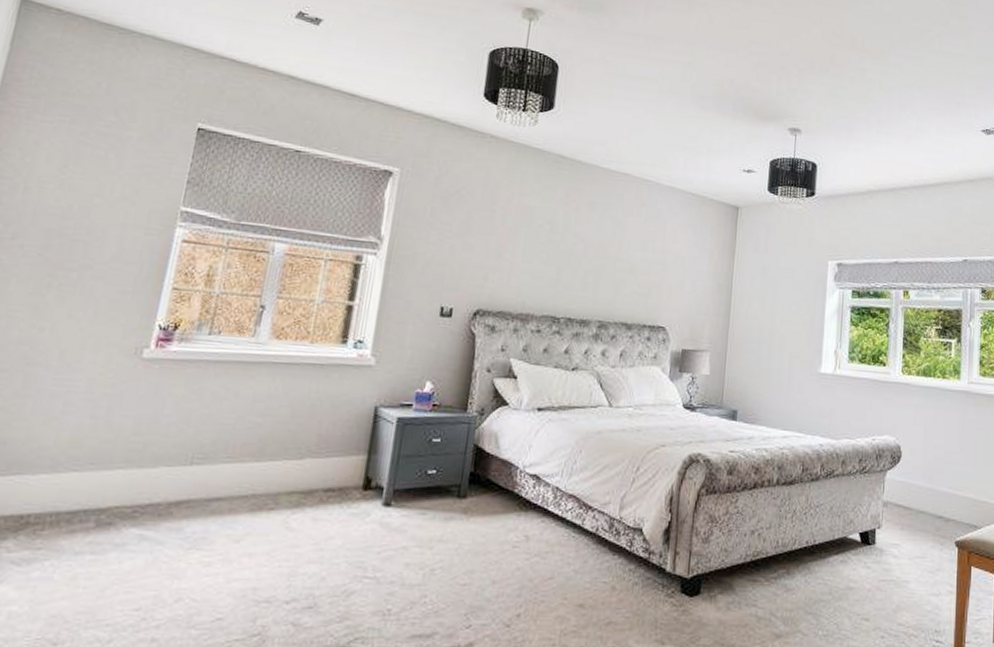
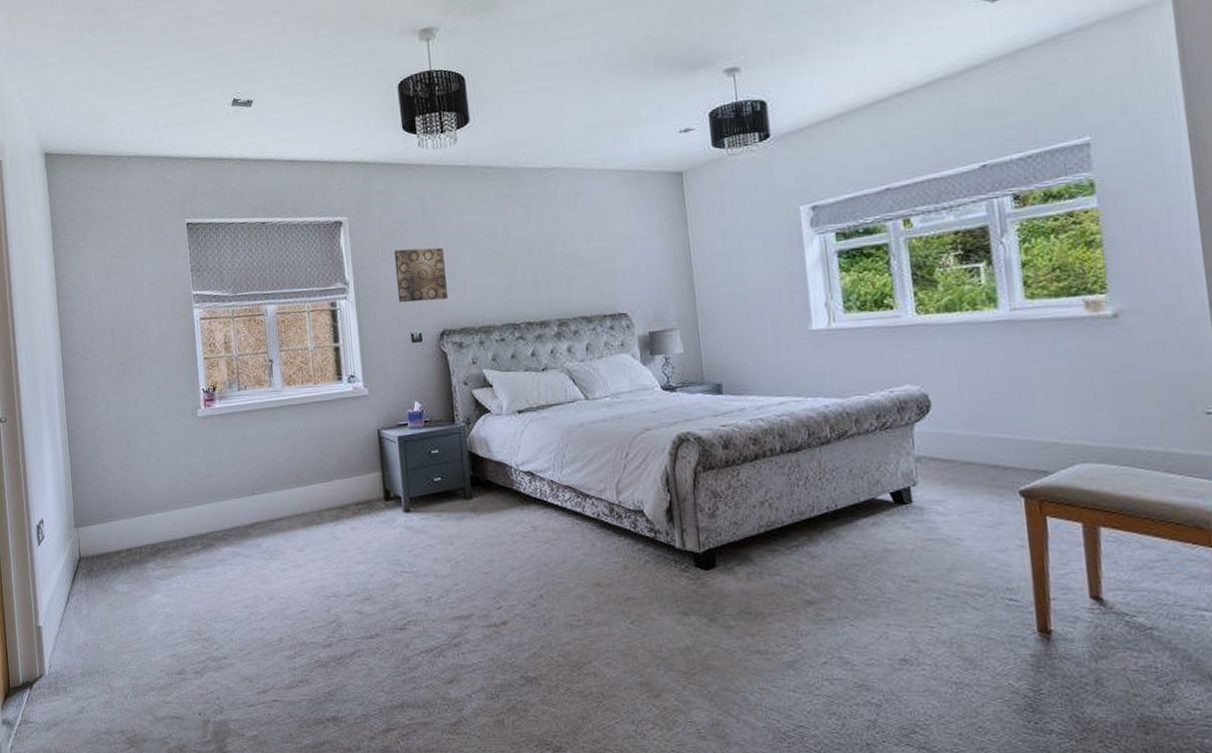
wall art: none [435,215,497,278] -> present [393,247,449,303]

